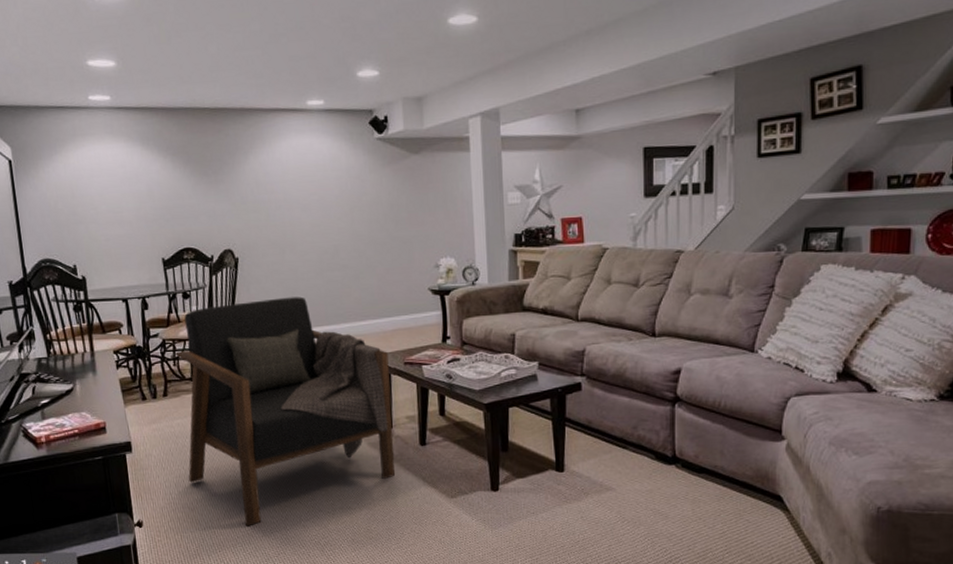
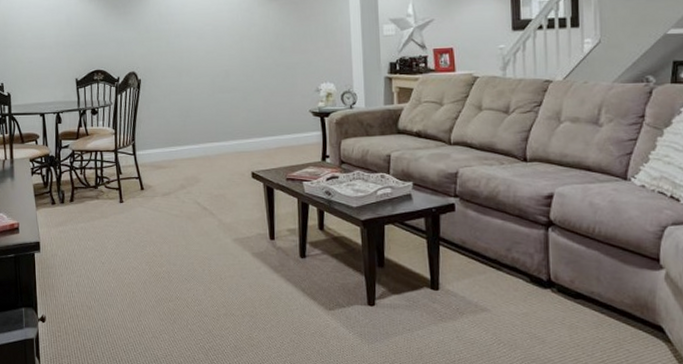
armchair: present [175,297,395,526] -> none [83,115,277,327]

